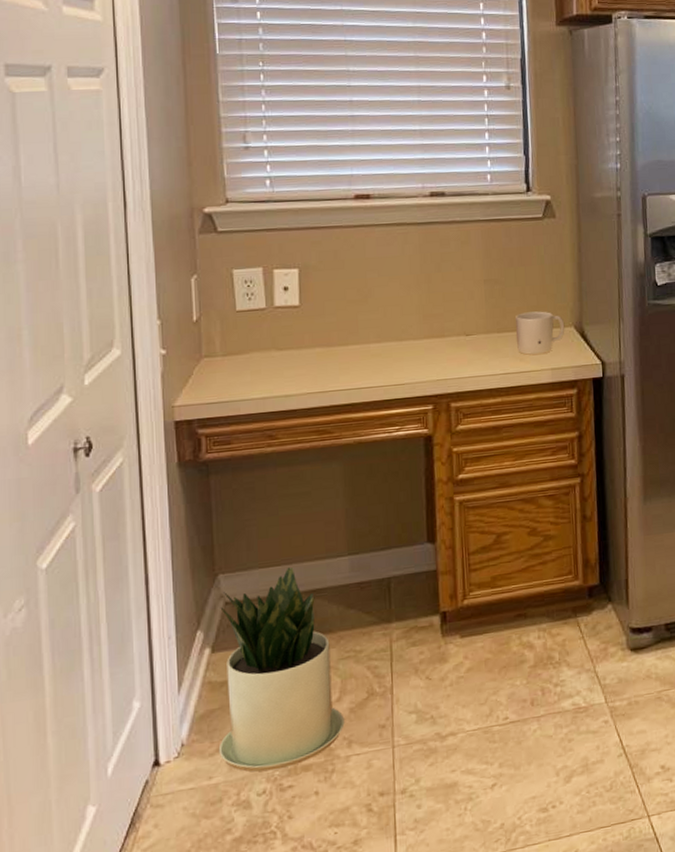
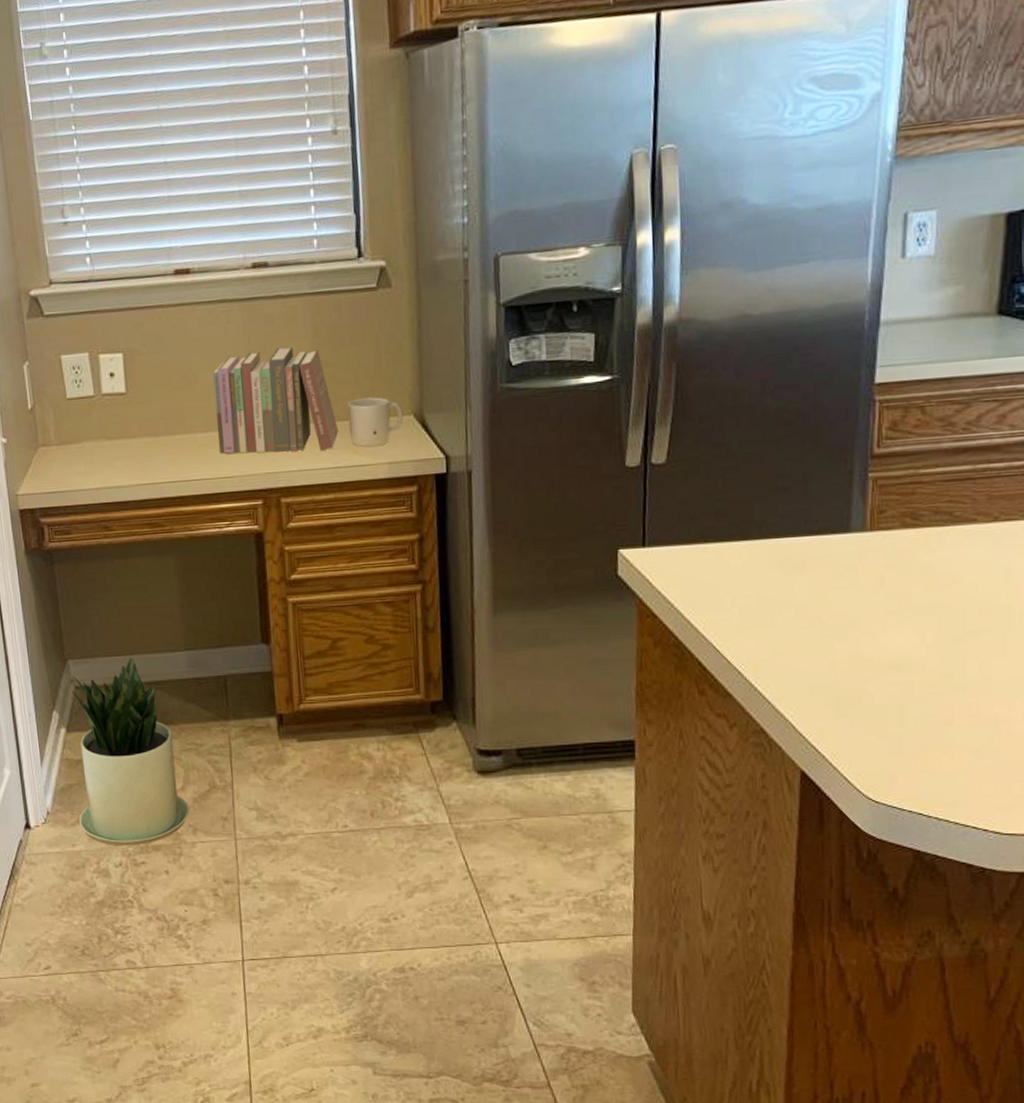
books: none [389,267,507,363] -> present [213,348,339,454]

